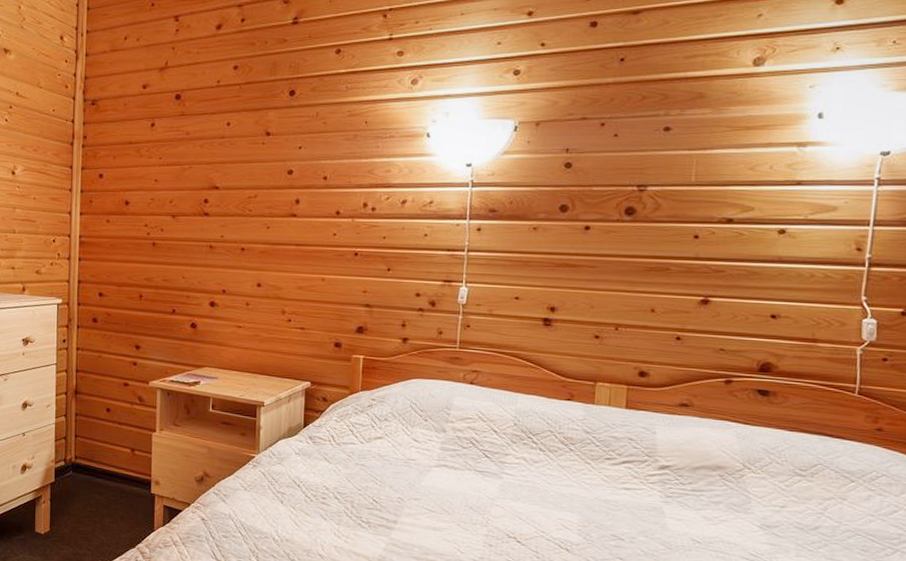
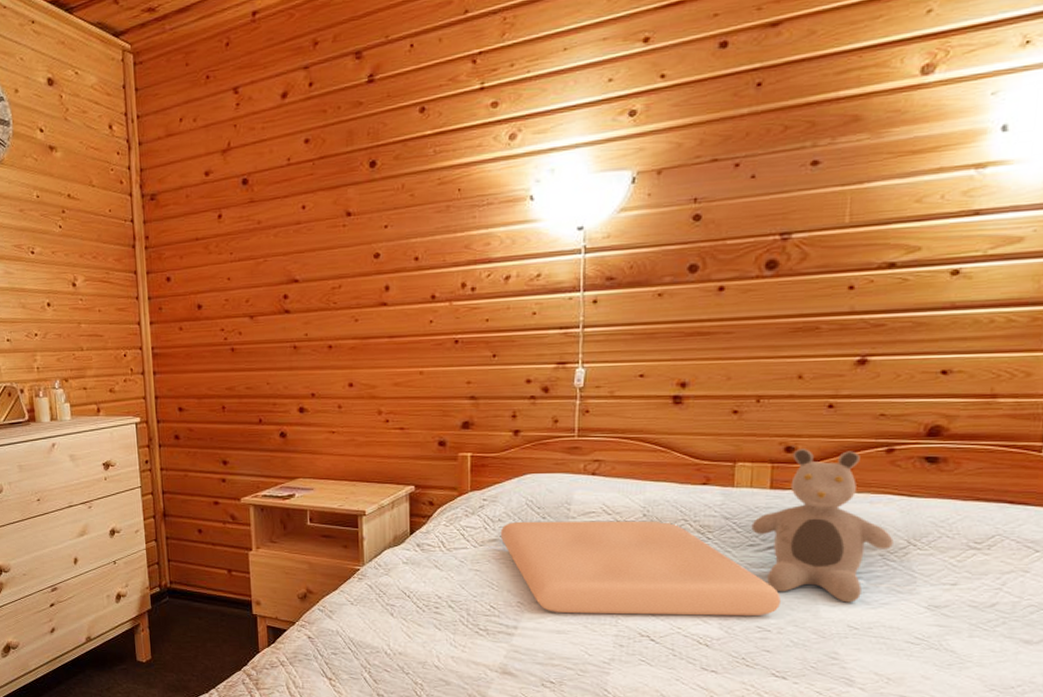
cushion: none [385,422,634,525] -> present [500,520,782,617]
teddy bear: none [609,374,731,518] -> present [751,449,894,603]

